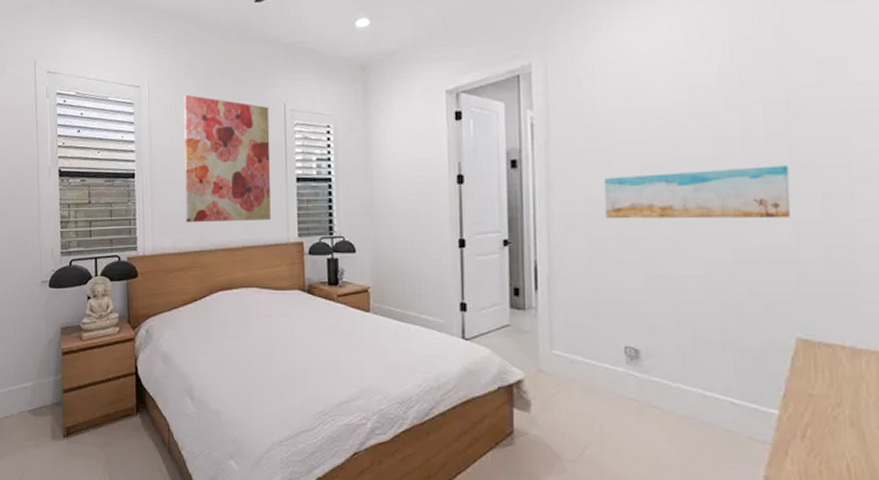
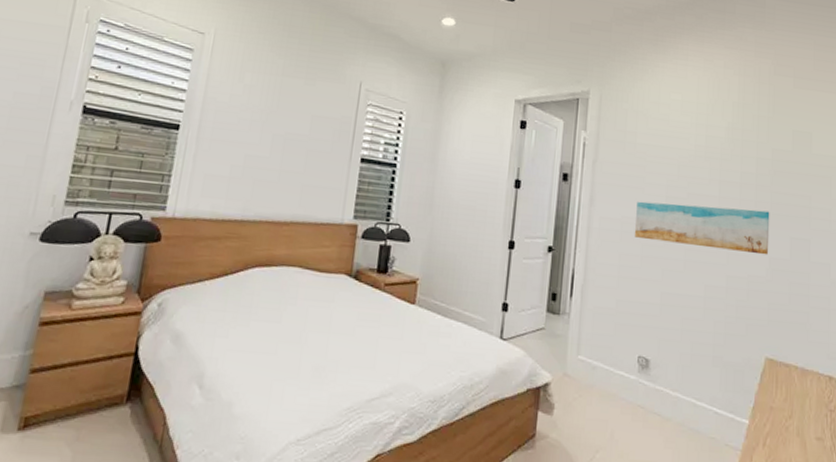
wall art: present [183,94,271,222] -> none [230,52,344,197]

